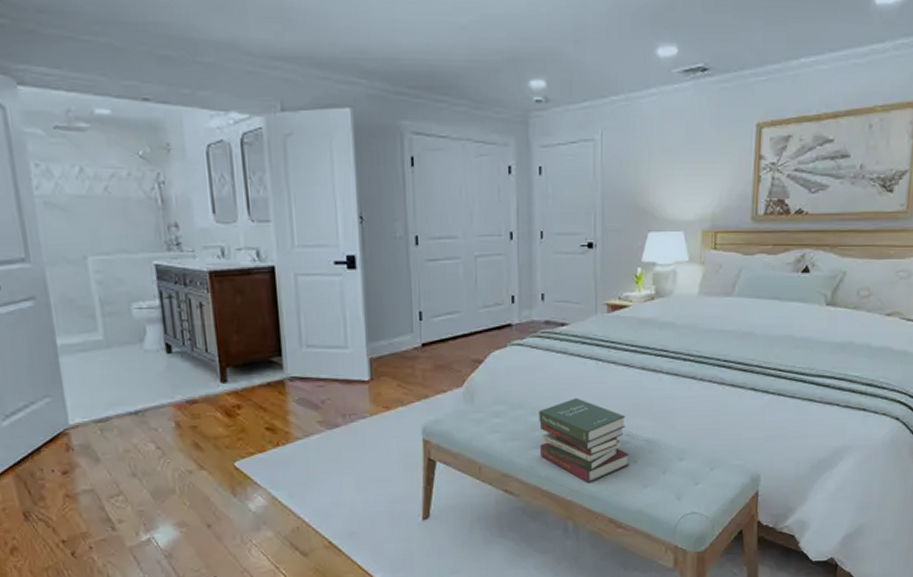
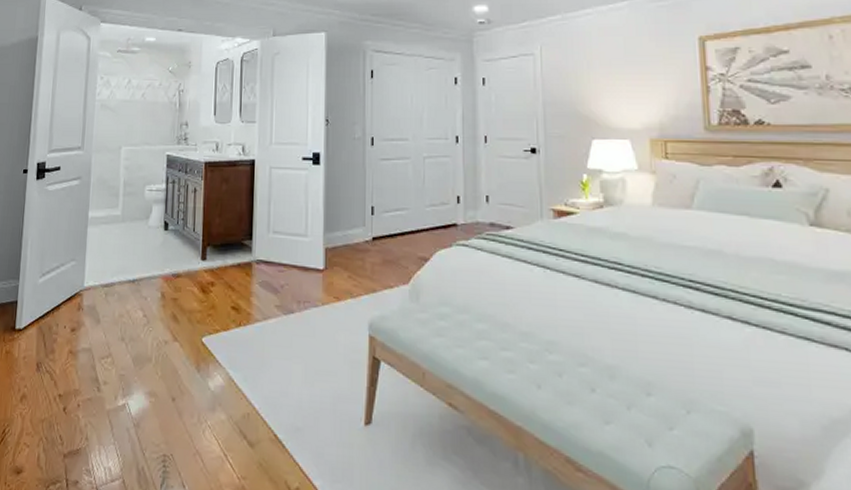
books: present [539,398,629,483] -> none [485,307,586,409]

